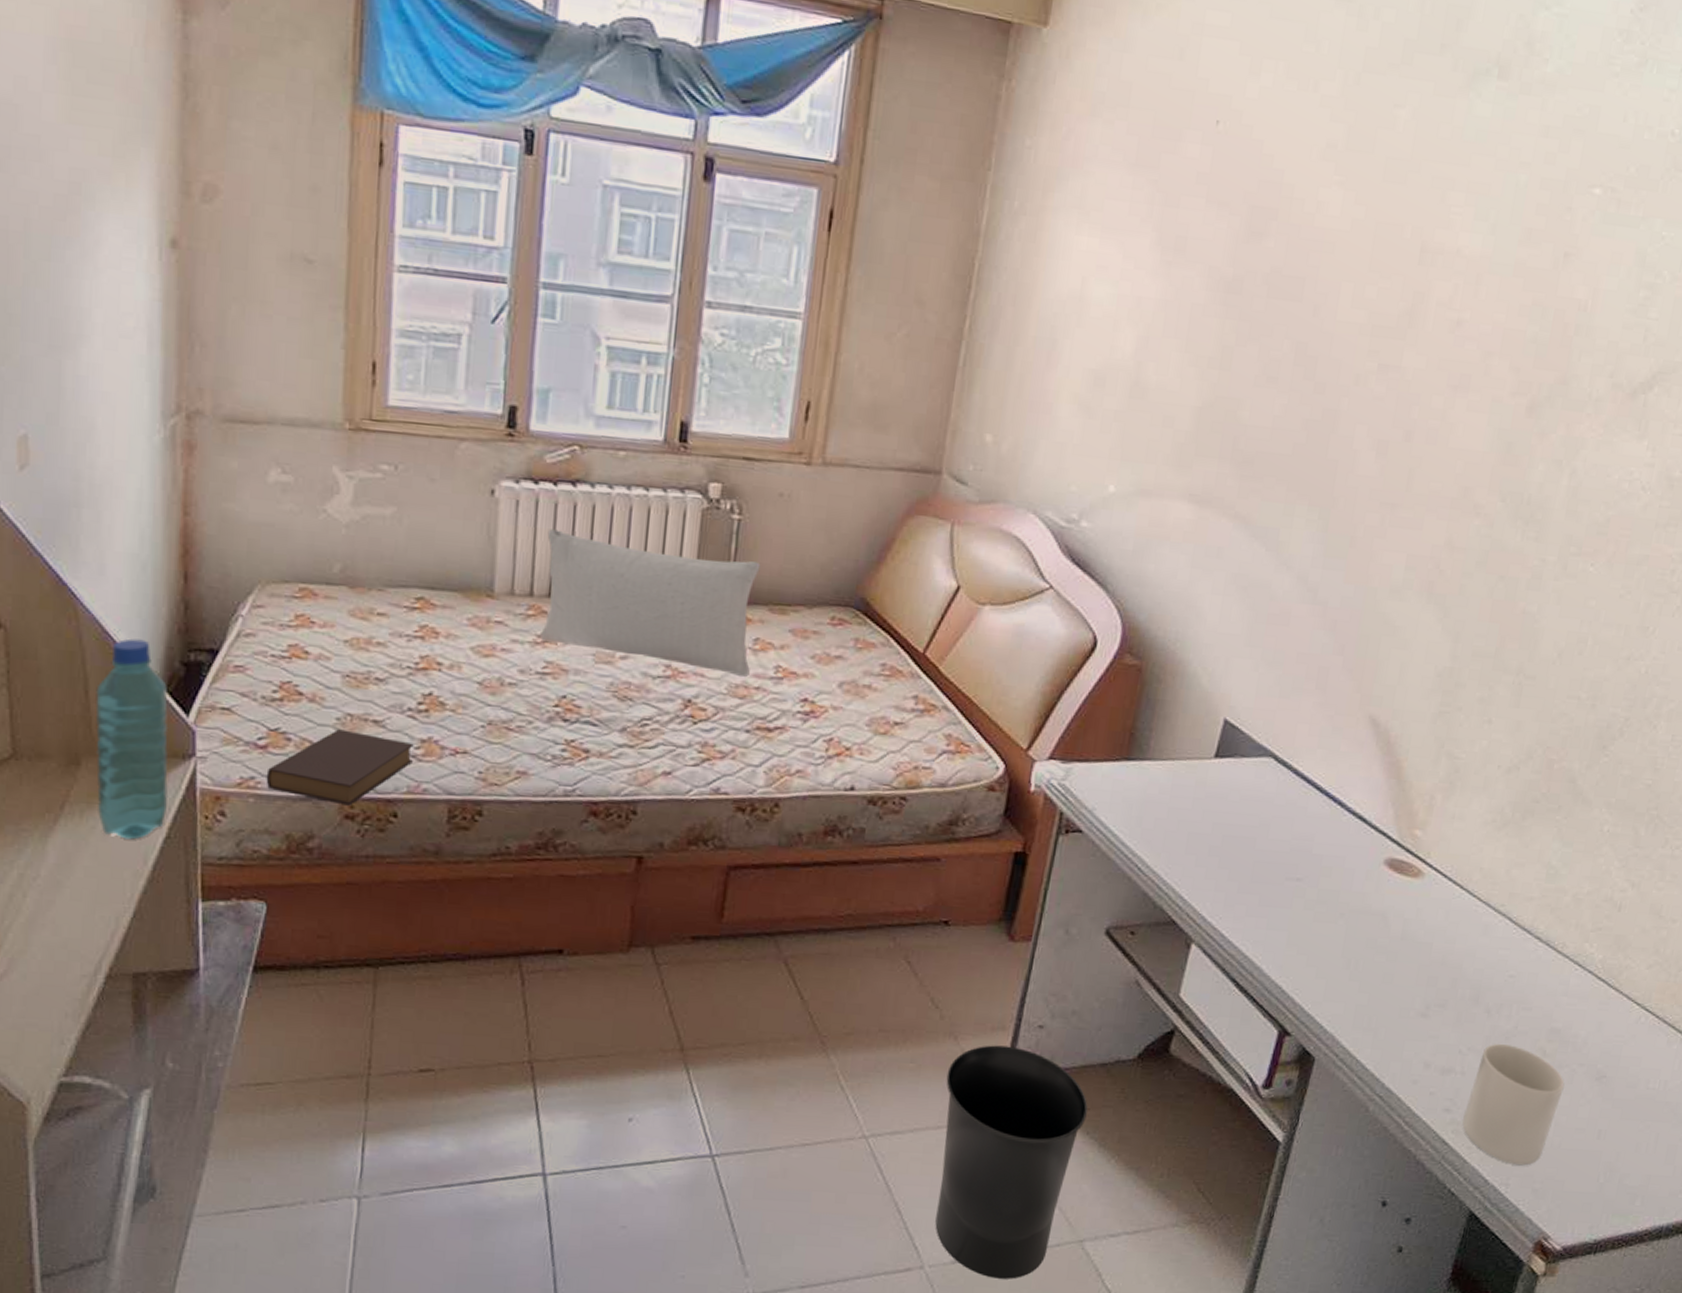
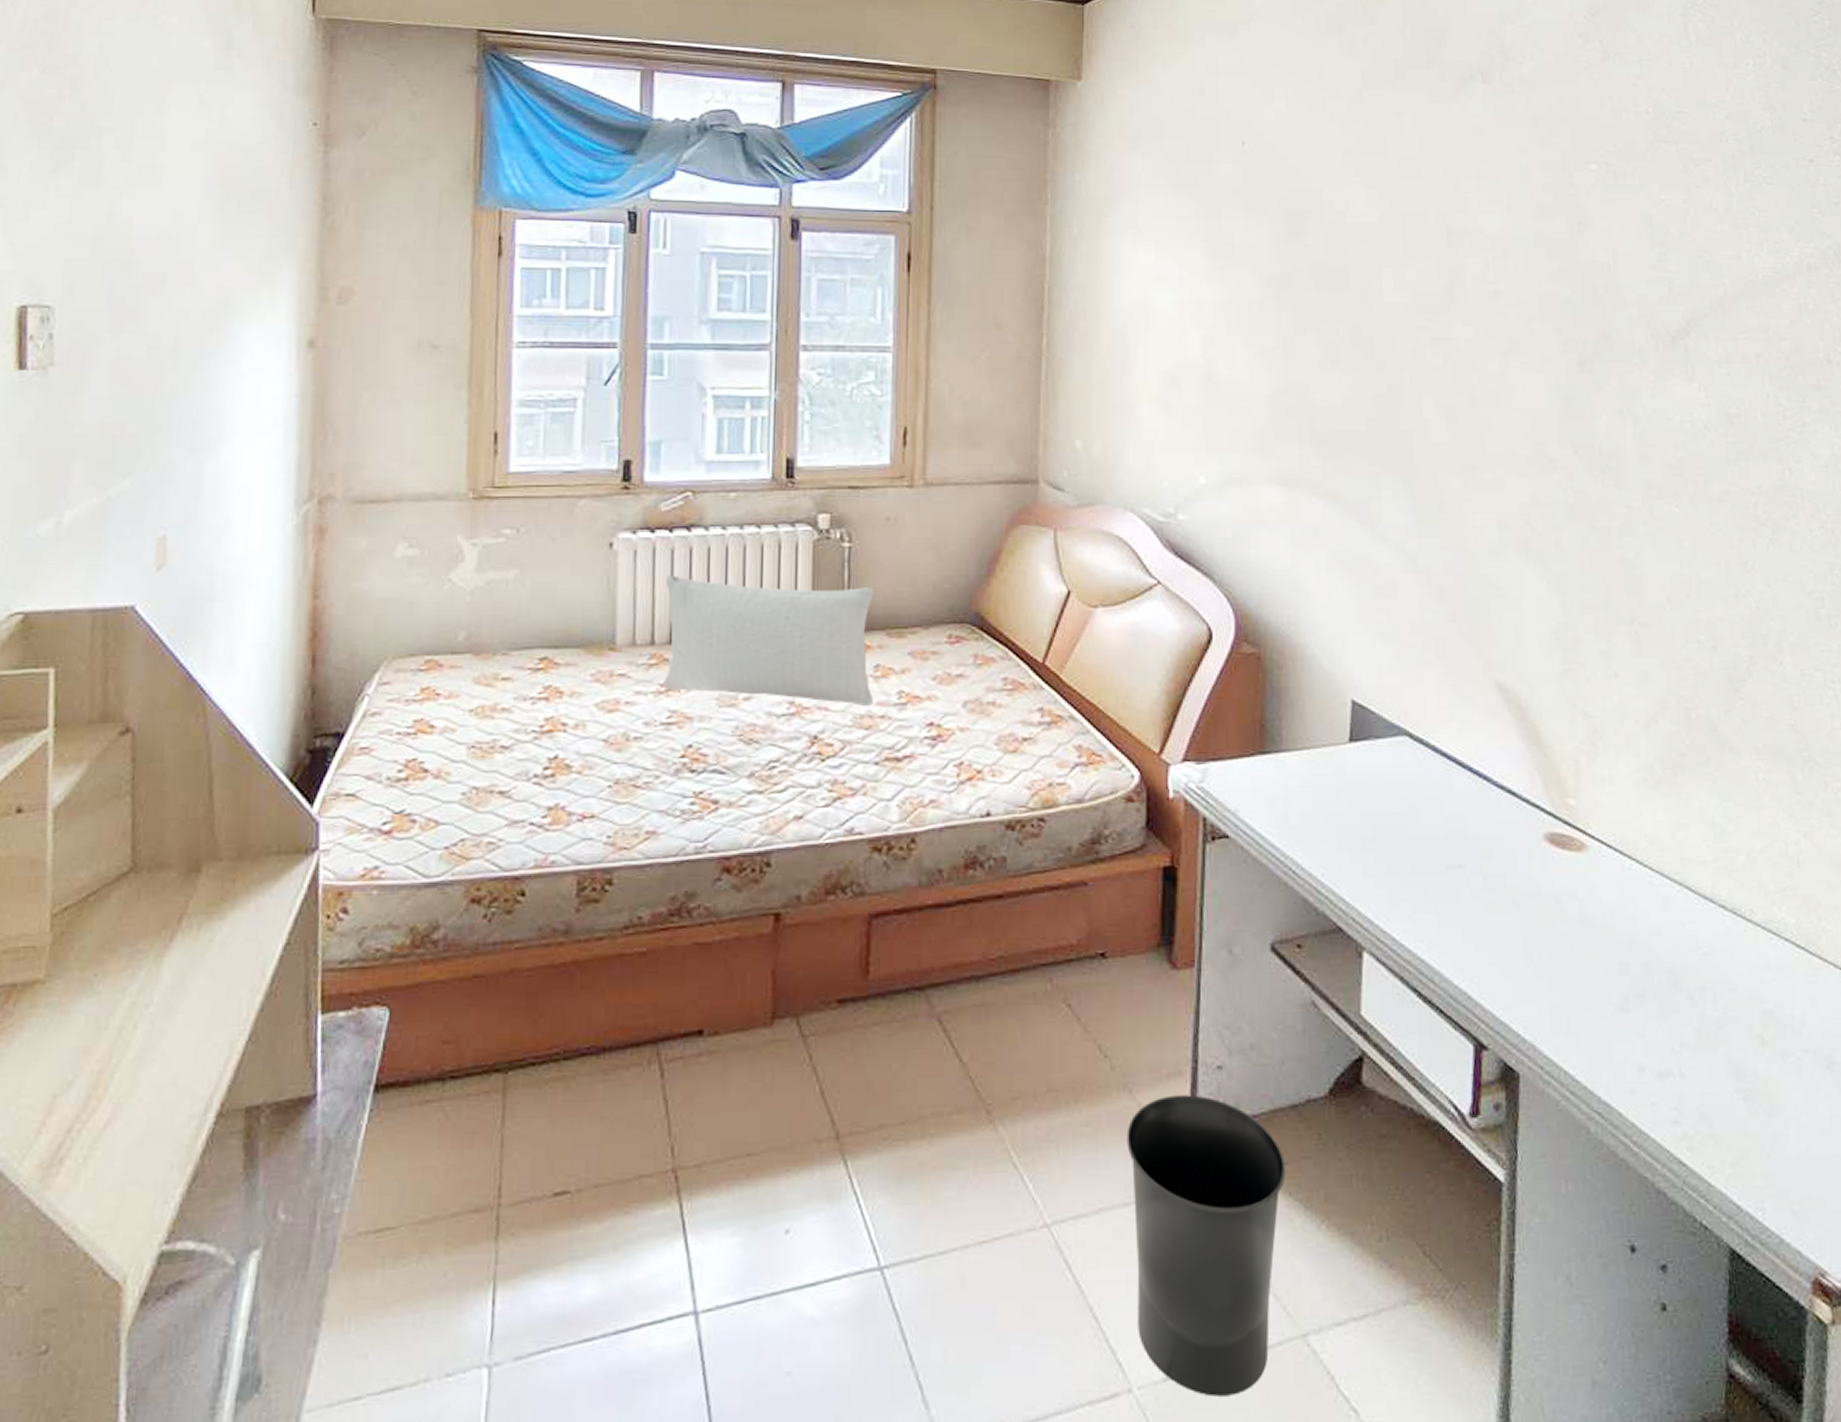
water bottle: present [95,638,169,840] -> none [215,730,292,950]
book: present [266,729,414,806] -> none [390,805,541,888]
mug: present [1462,1044,1565,1166] -> none [1694,1035,1795,1184]

